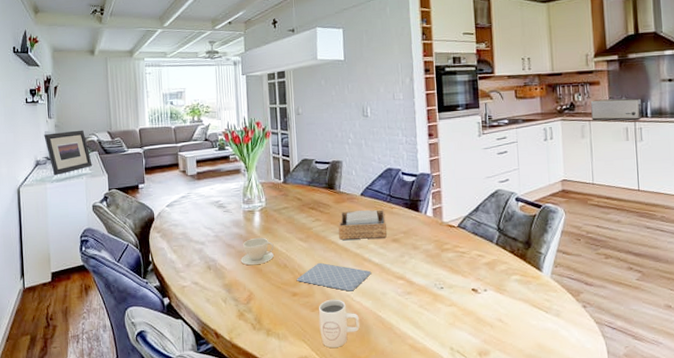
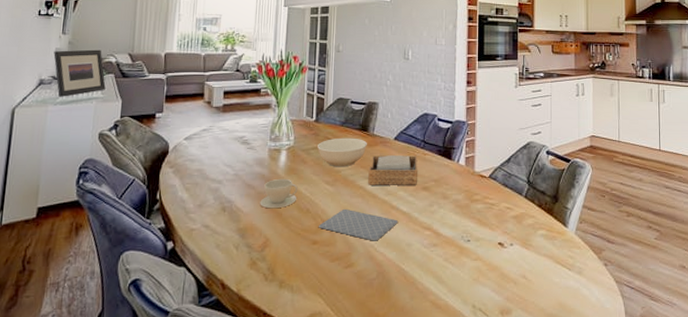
bowl: none [288,196,335,225] -> present [317,137,367,167]
mug: present [318,299,360,349] -> none [337,249,381,304]
toaster: present [591,98,642,121] -> none [620,59,666,83]

